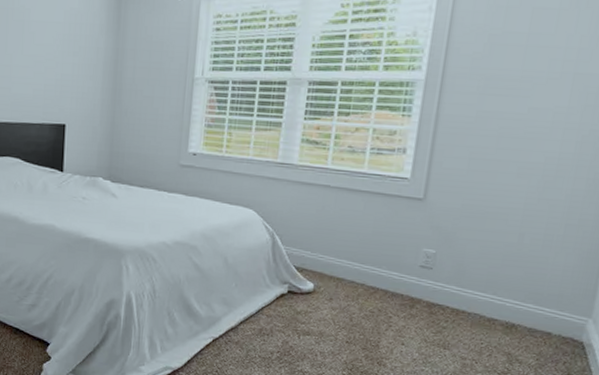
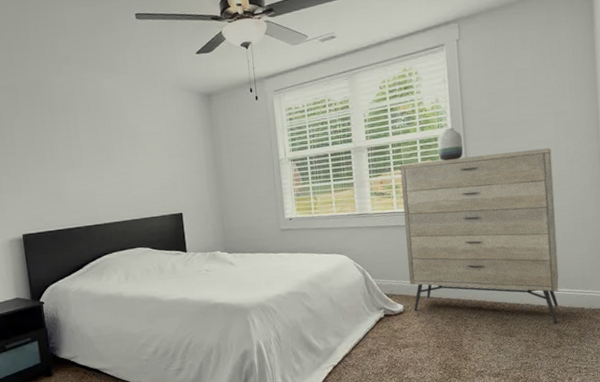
dresser: none [326,109,558,345] -> present [400,148,559,324]
vase: none [401,71,439,115] -> present [437,127,463,160]

